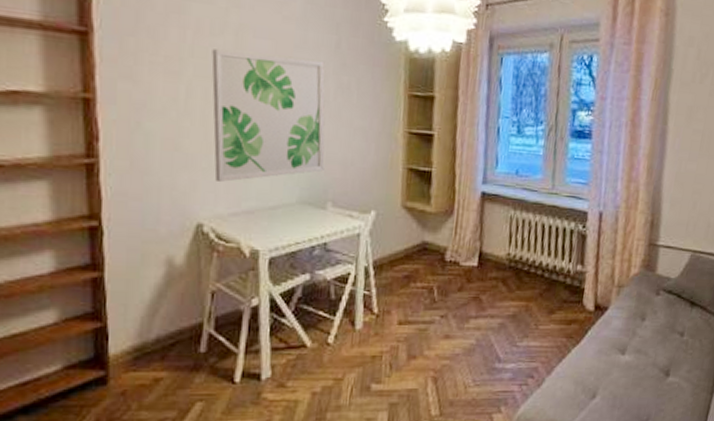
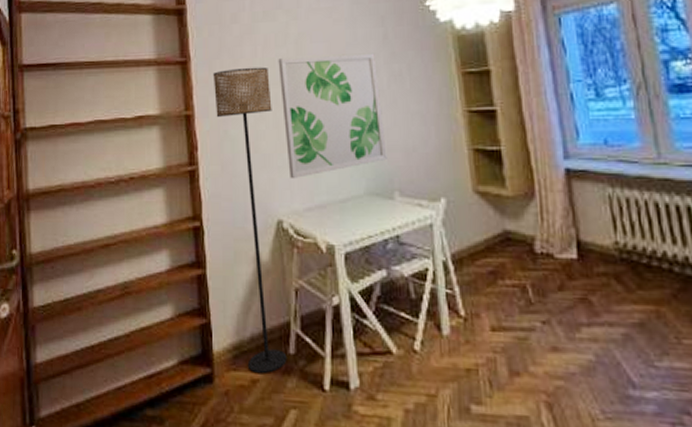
floor lamp: none [124,51,201,373] -> present [212,67,287,374]

